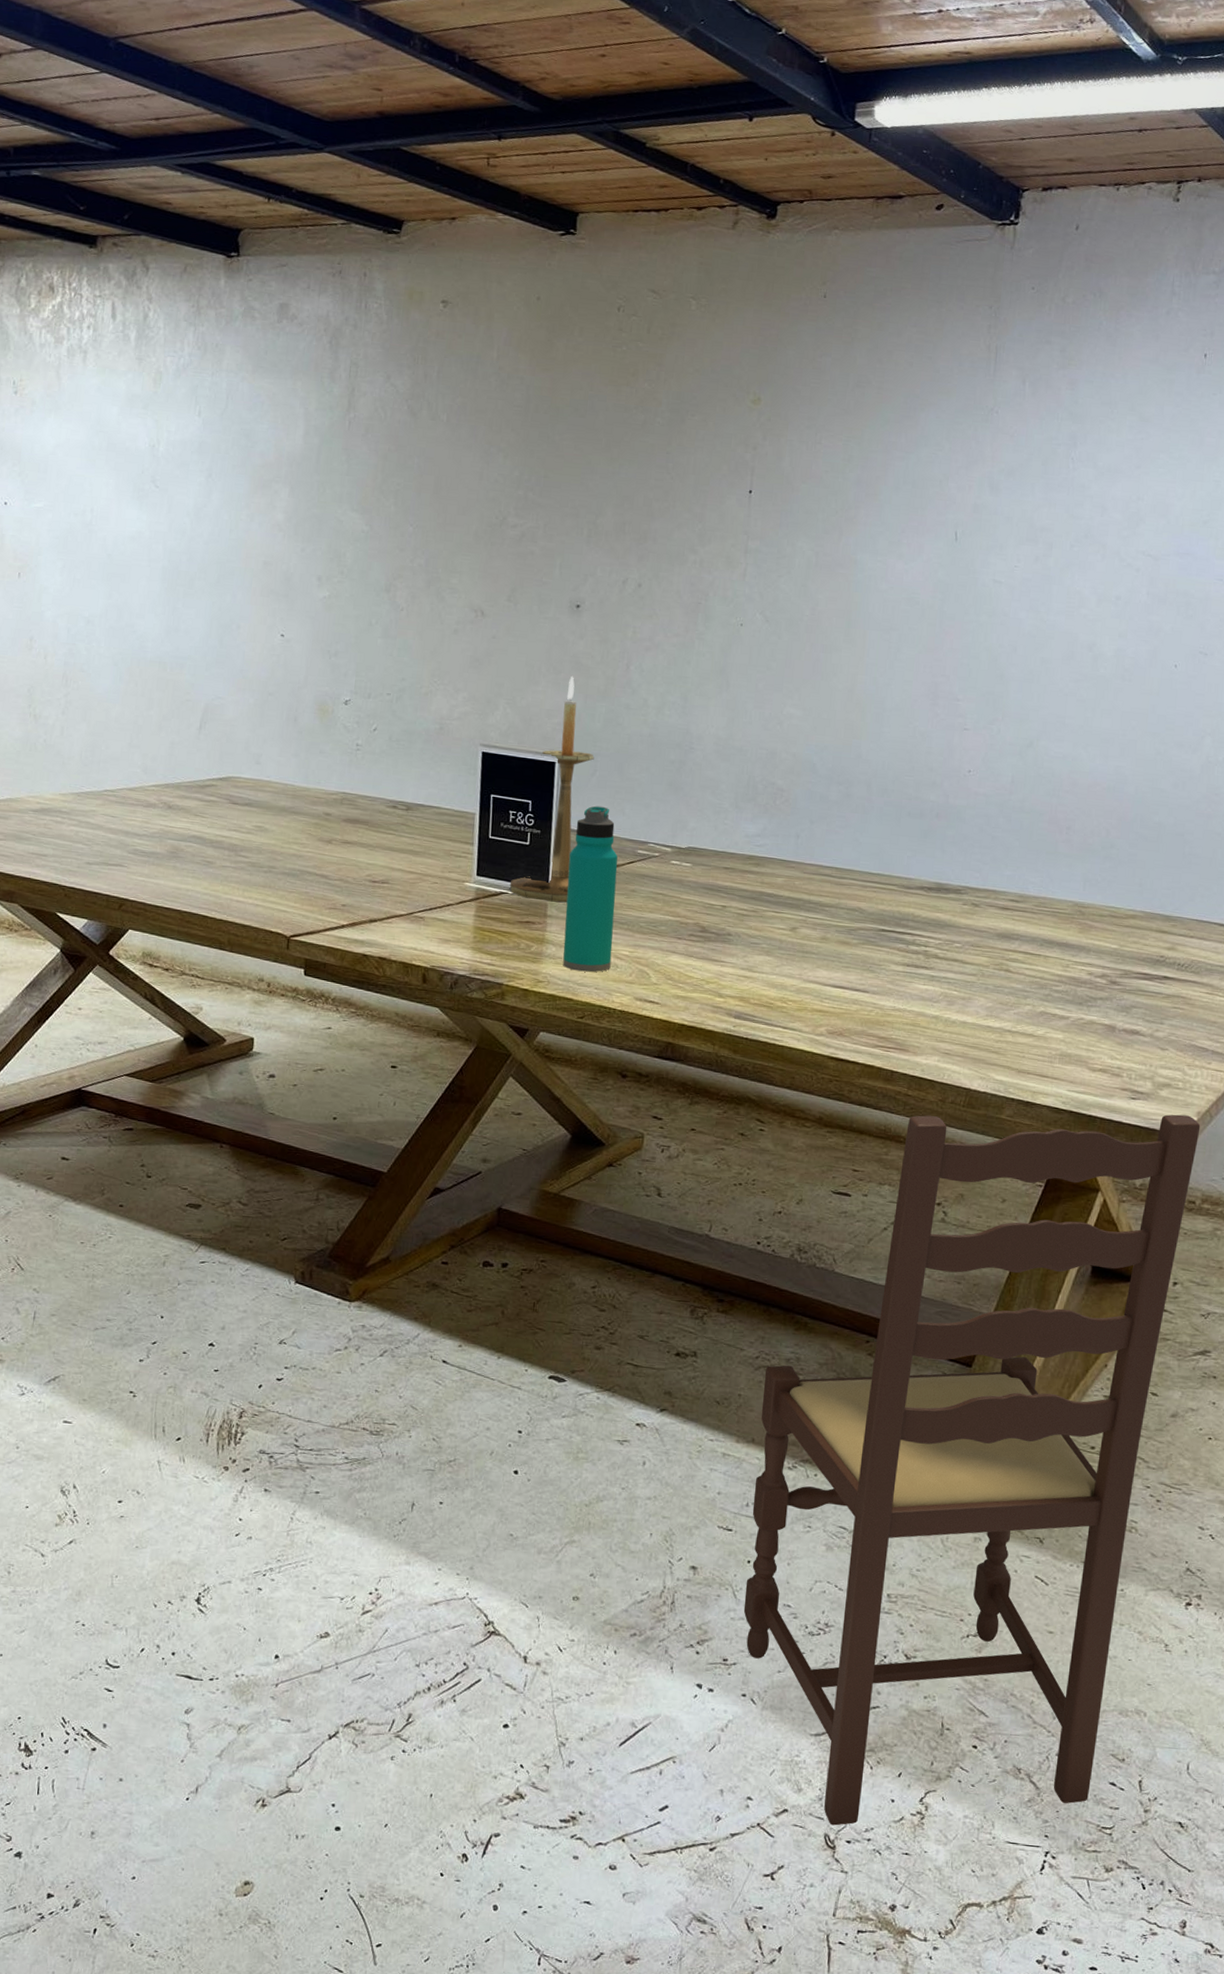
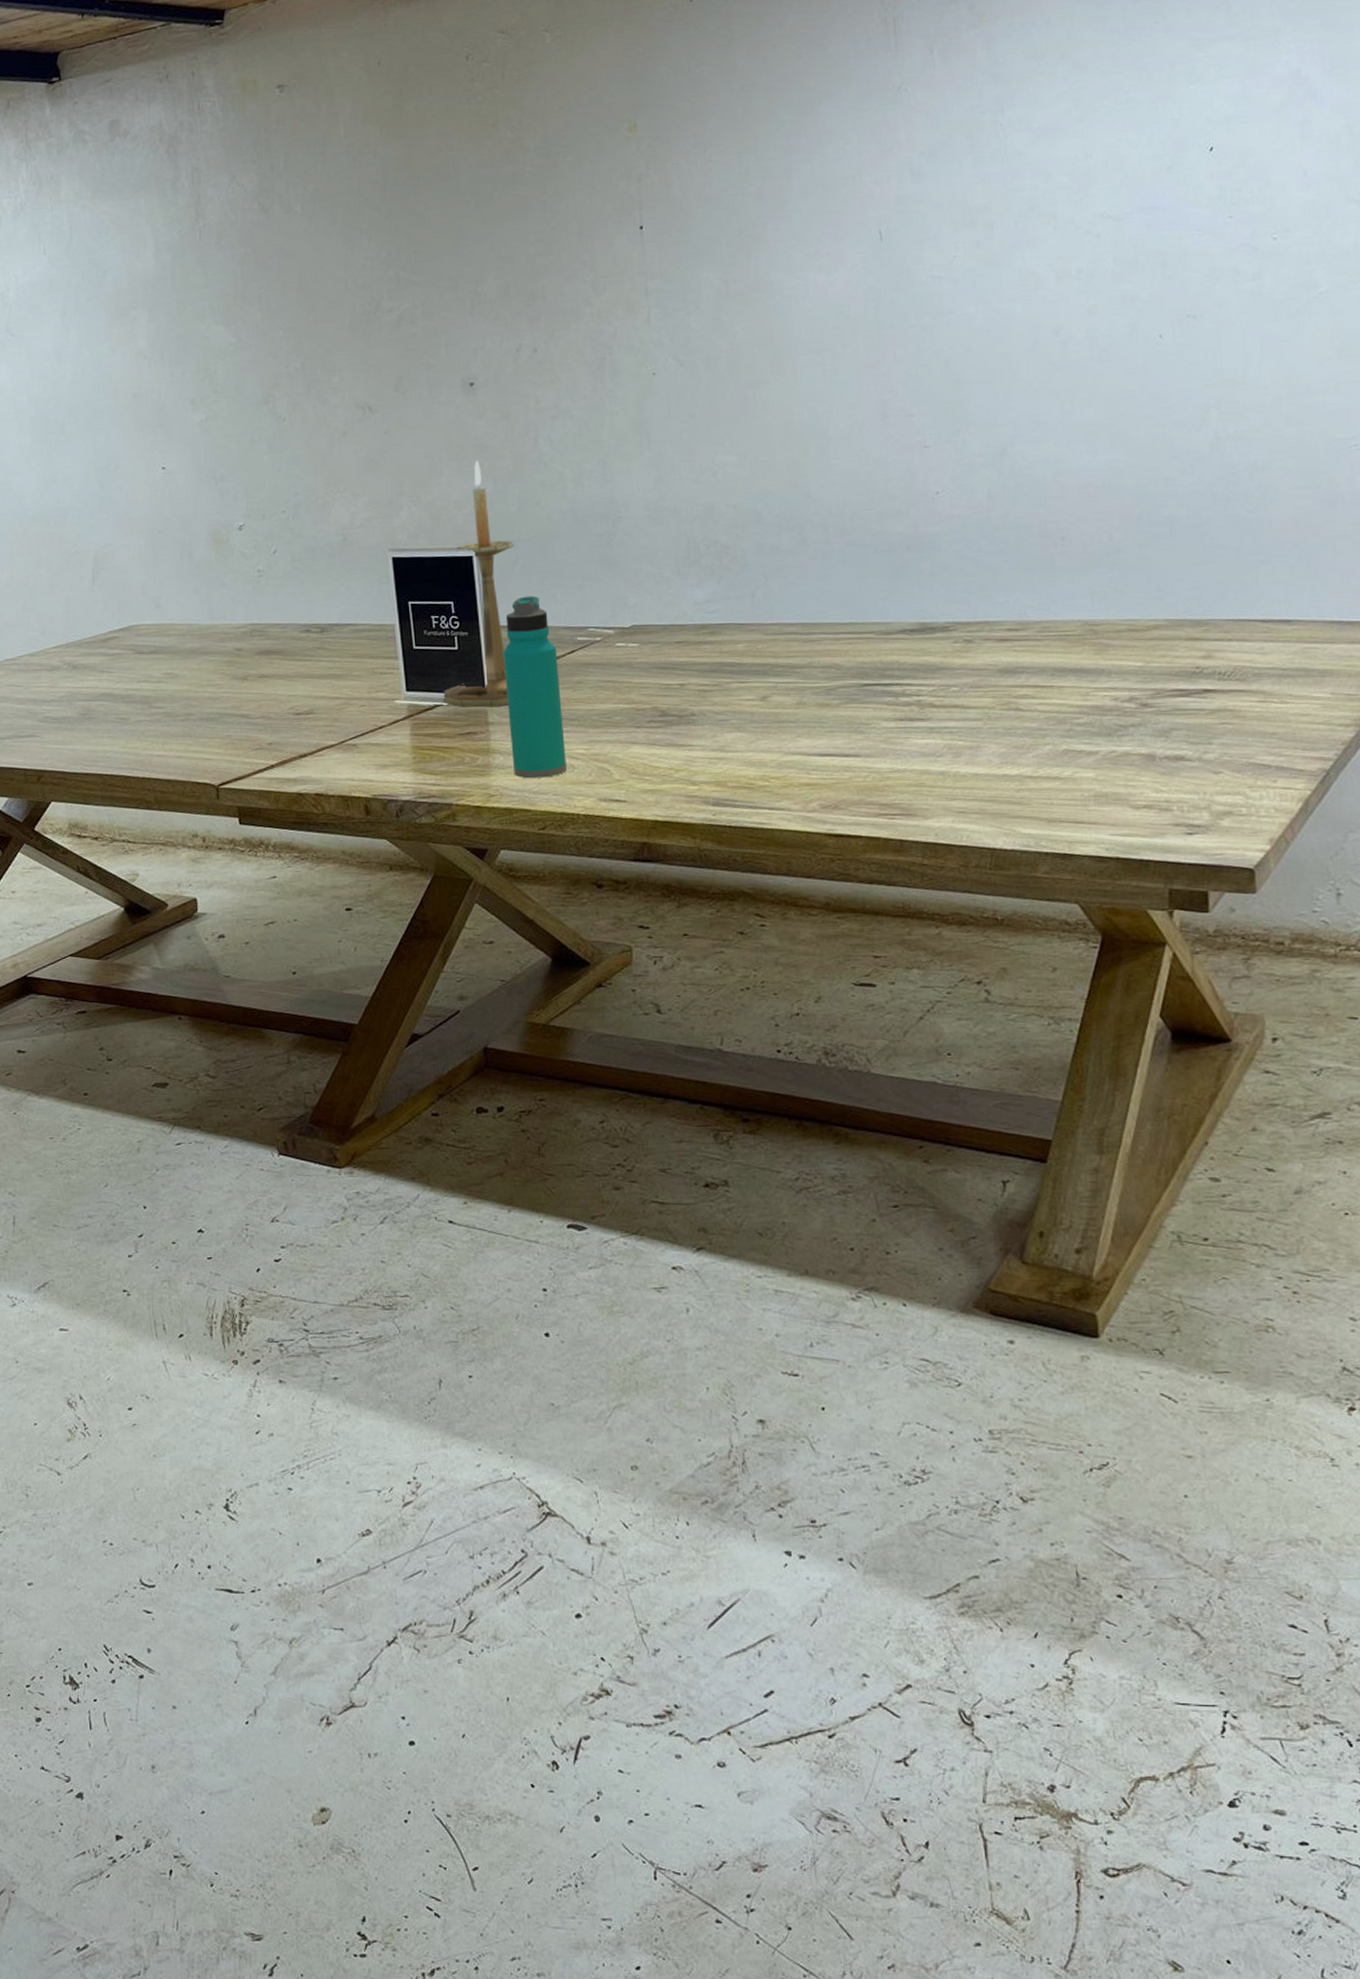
dining chair: present [743,1114,1201,1826] -> none [809,844,1276,1699]

